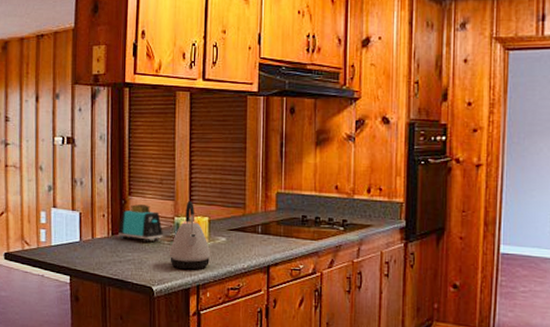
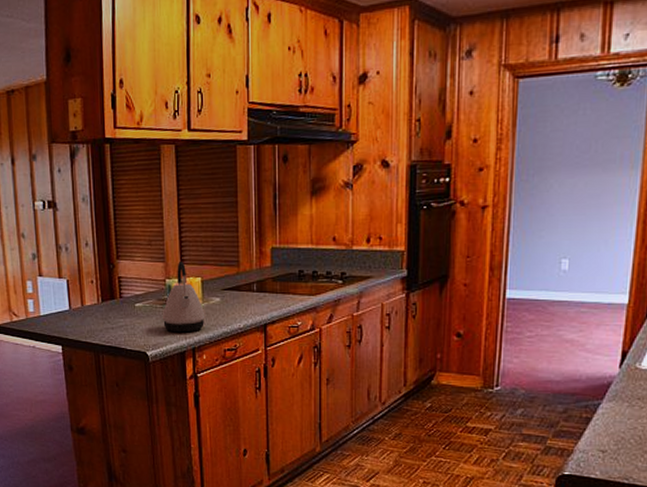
toaster: present [118,204,163,243] -> none [108,268,155,307]

